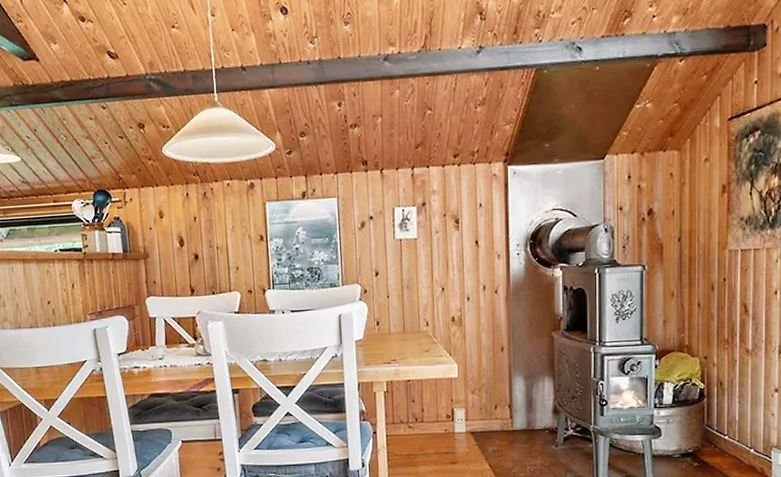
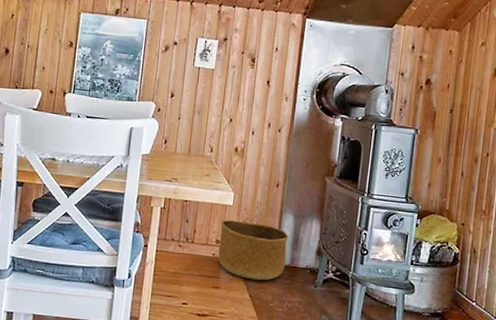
basket: none [449,391,523,450] -> present [218,220,289,281]

